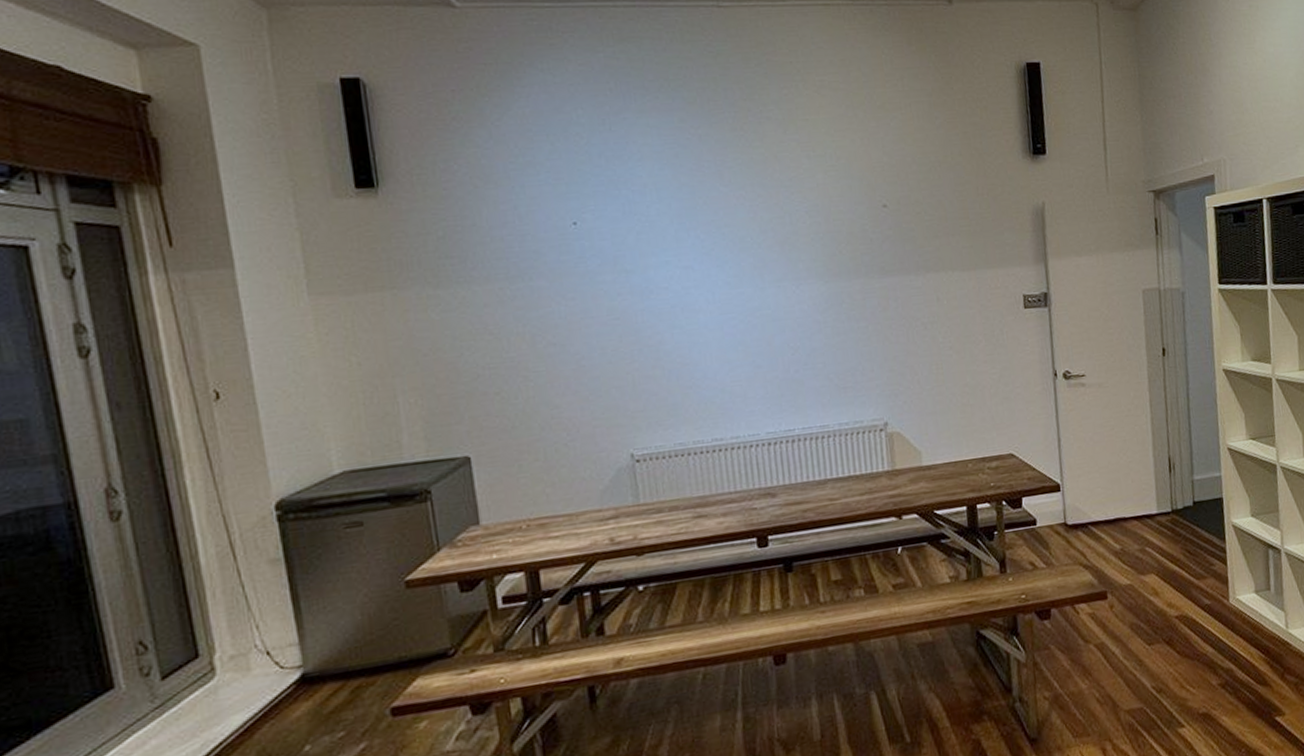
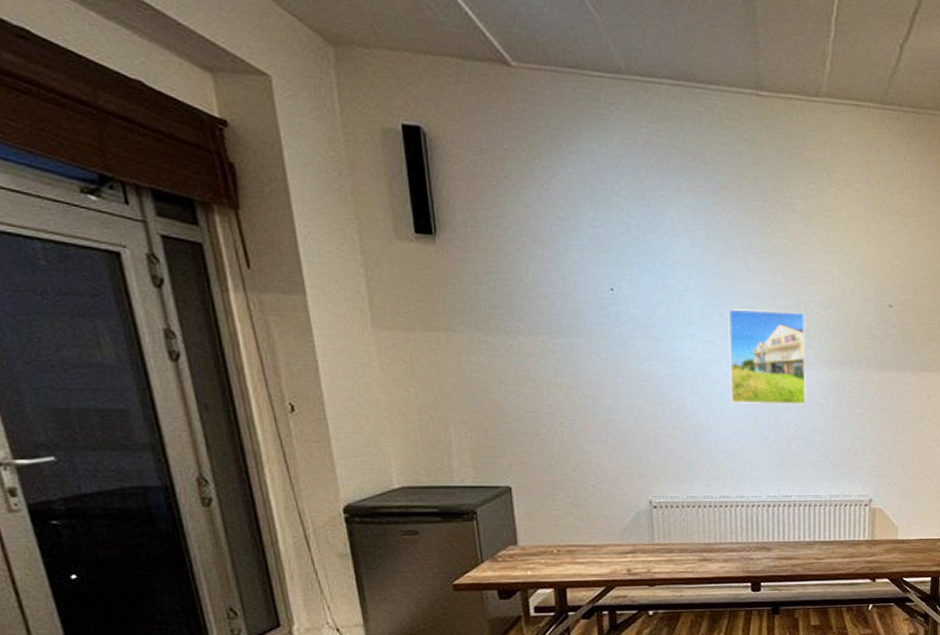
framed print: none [704,224,801,332] -> present [728,309,806,405]

